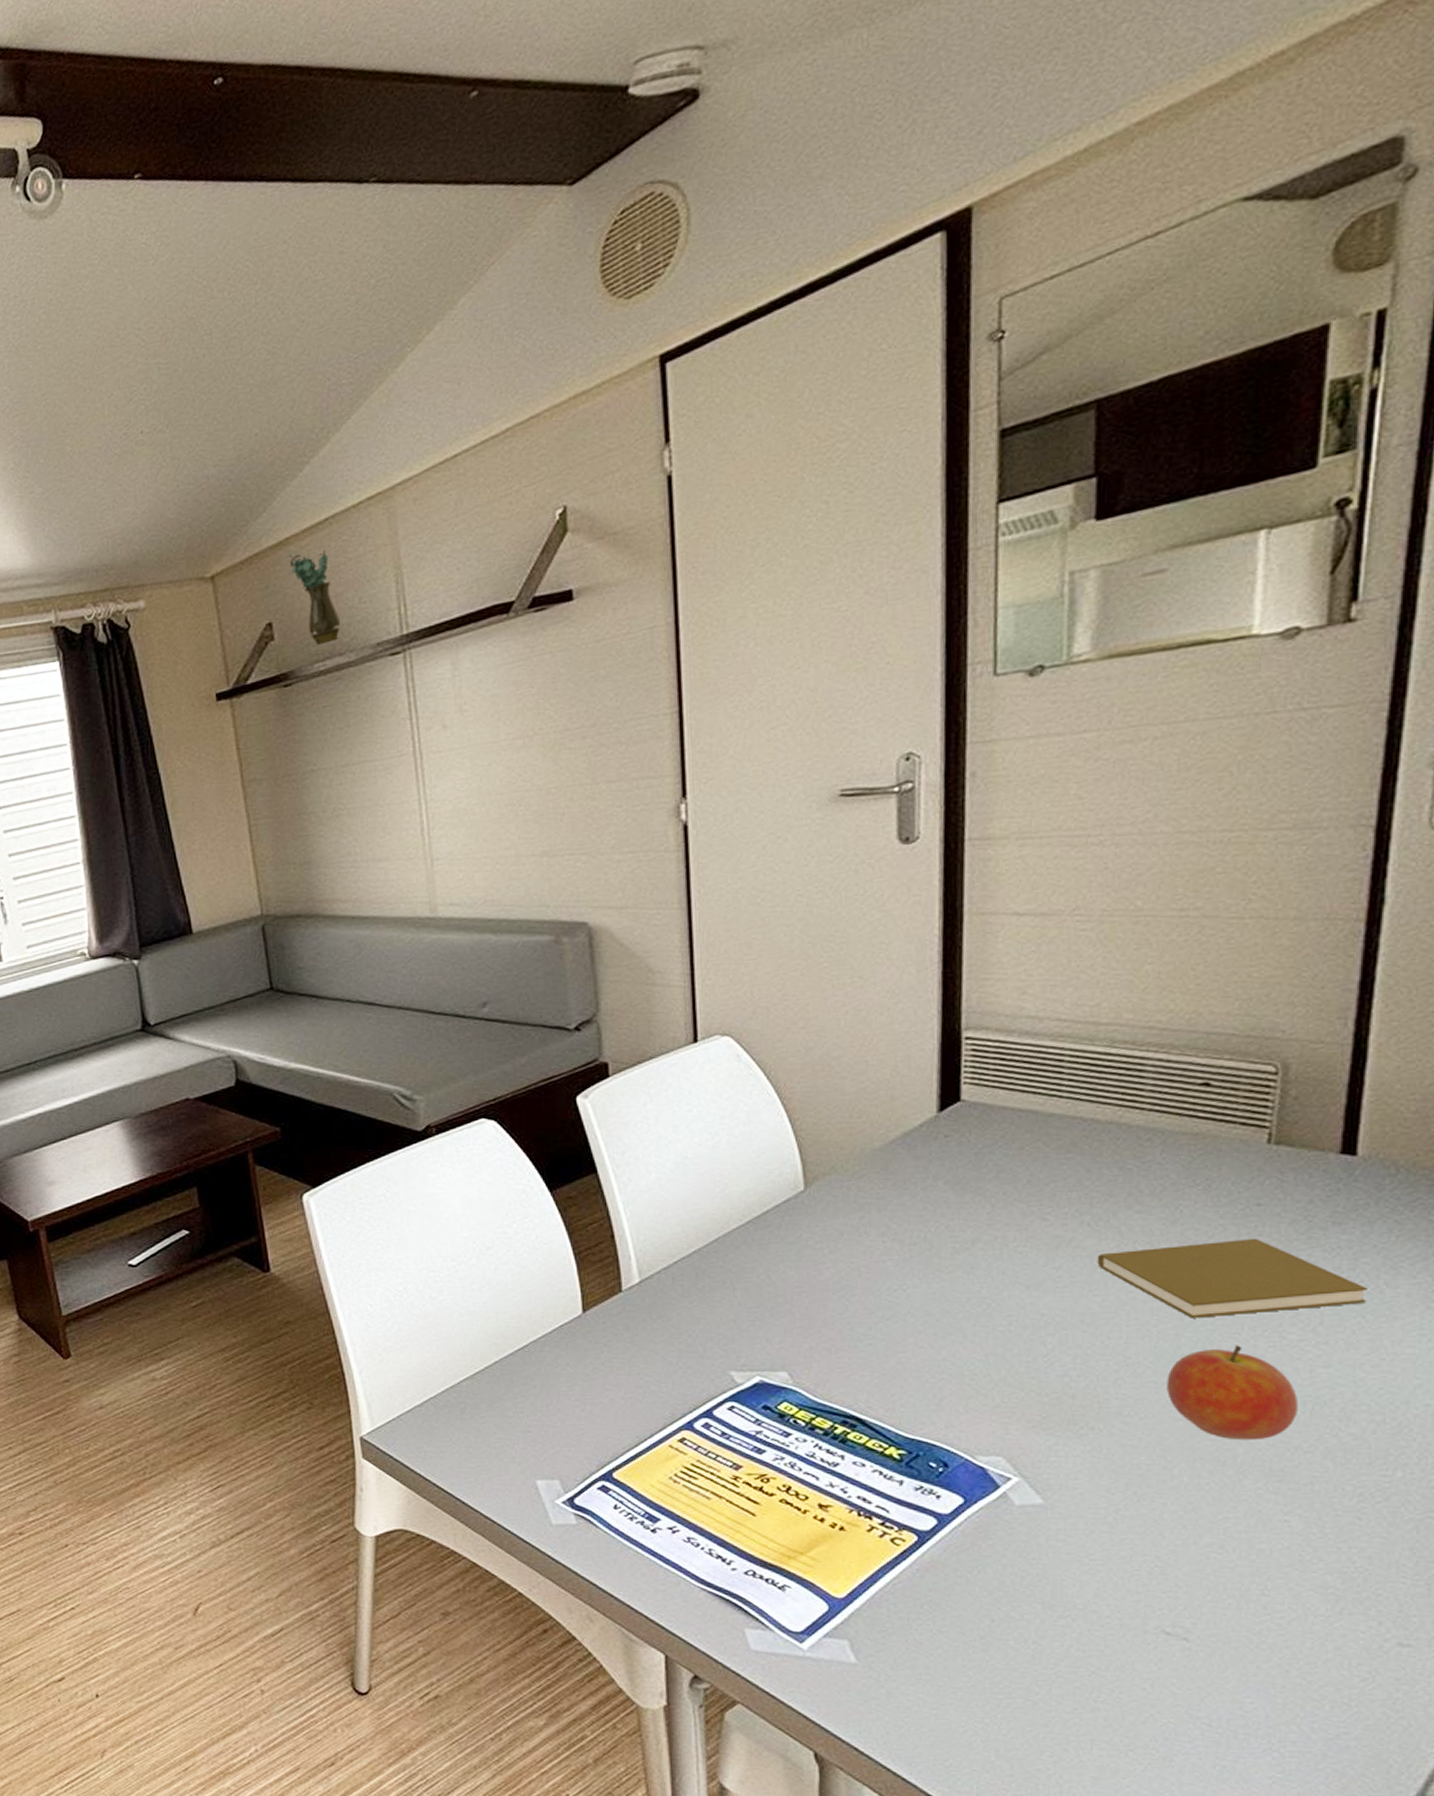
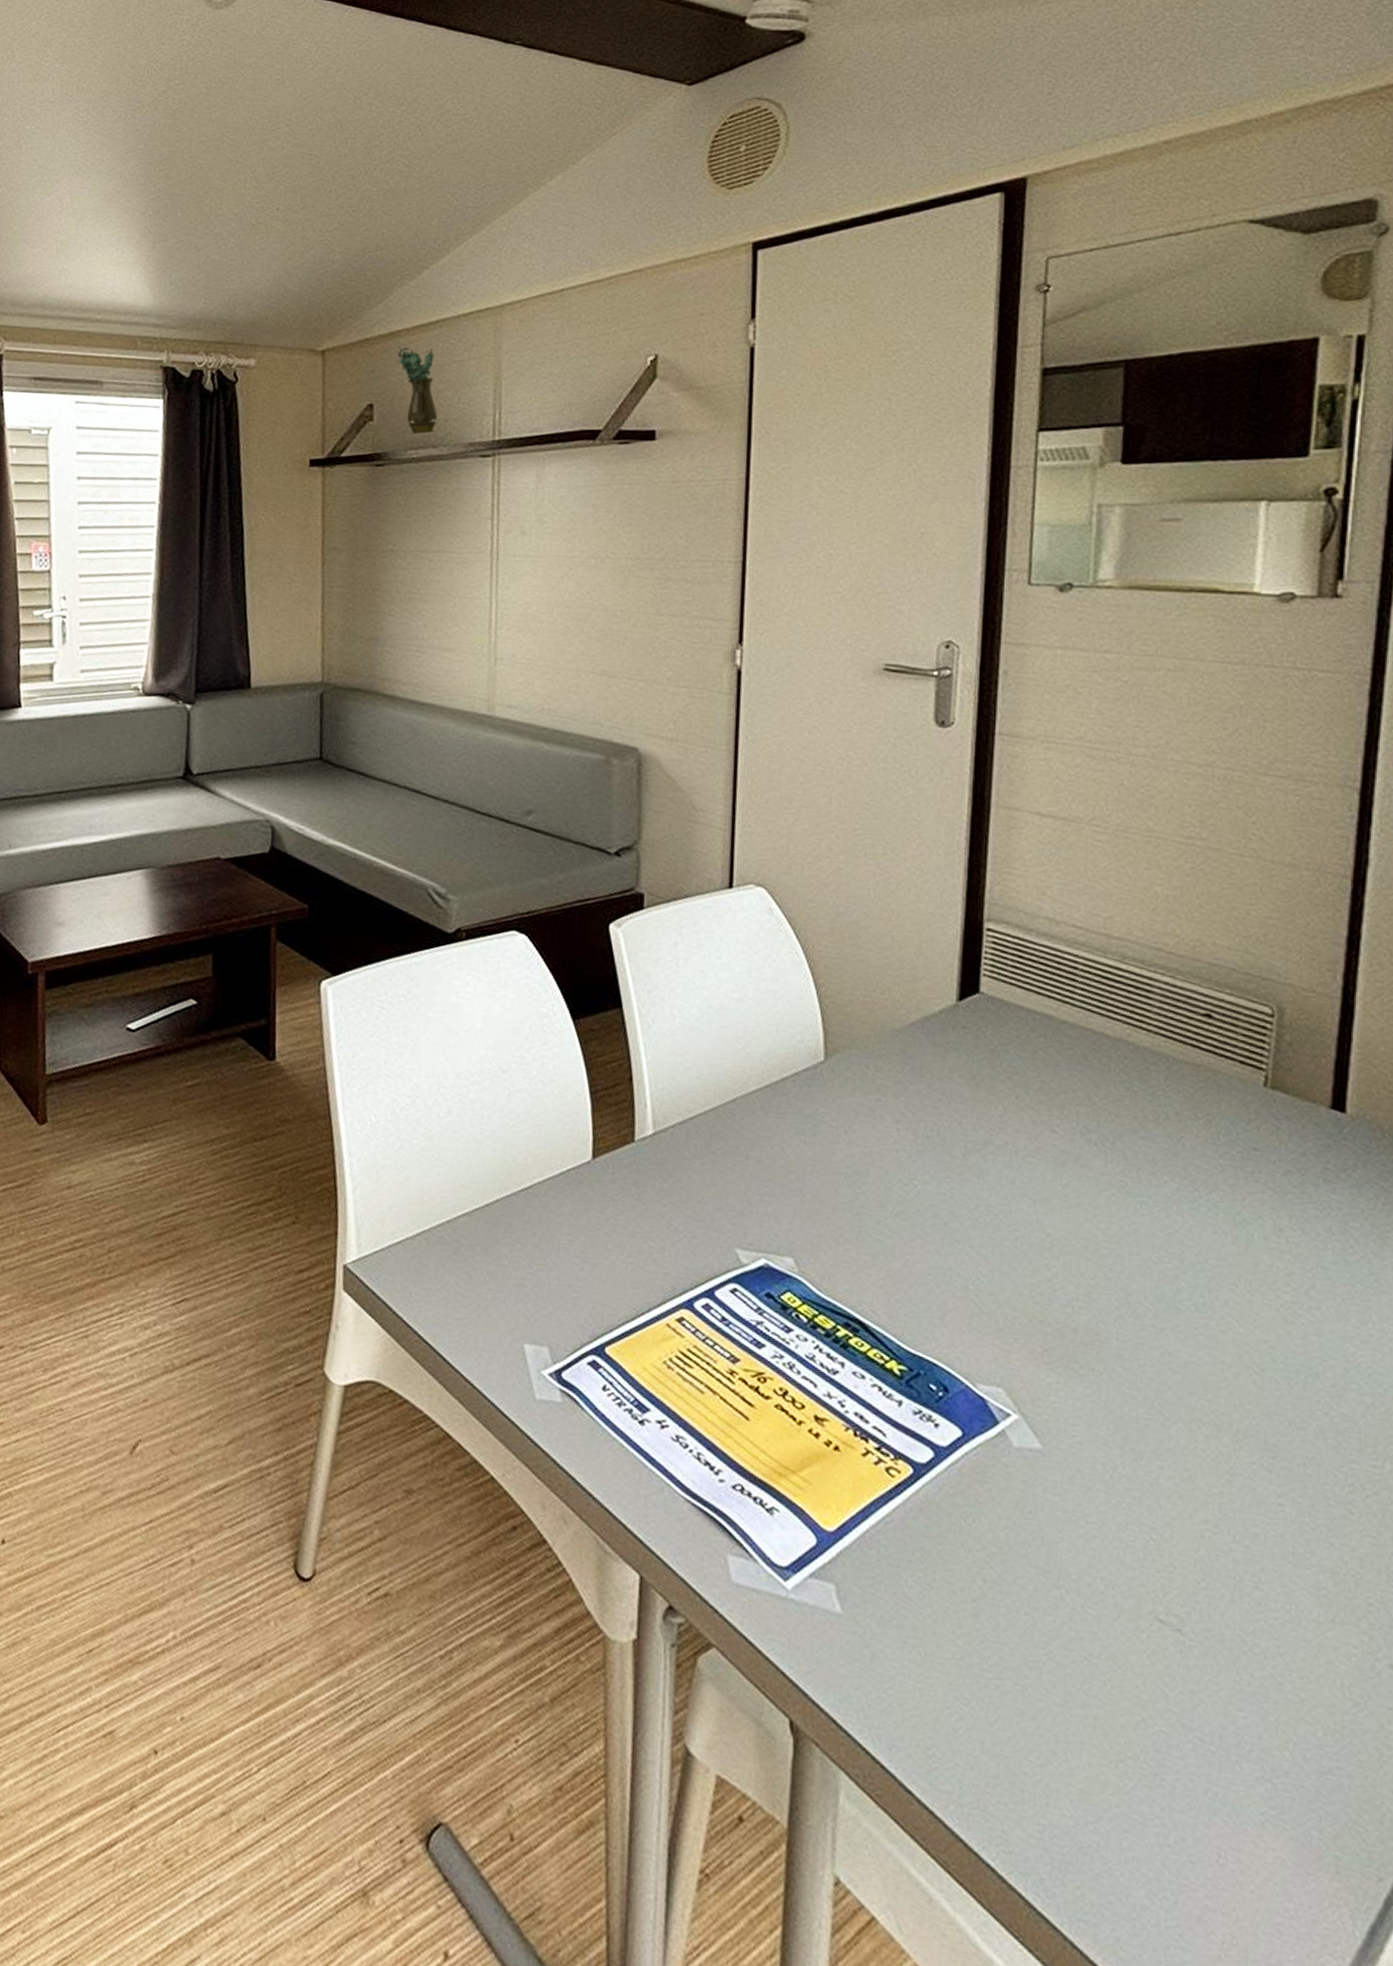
book: present [1097,1238,1367,1318] -> none [1102,1177,1356,1271]
fruit: present [1167,1345,1298,1440] -> none [1166,1297,1291,1407]

